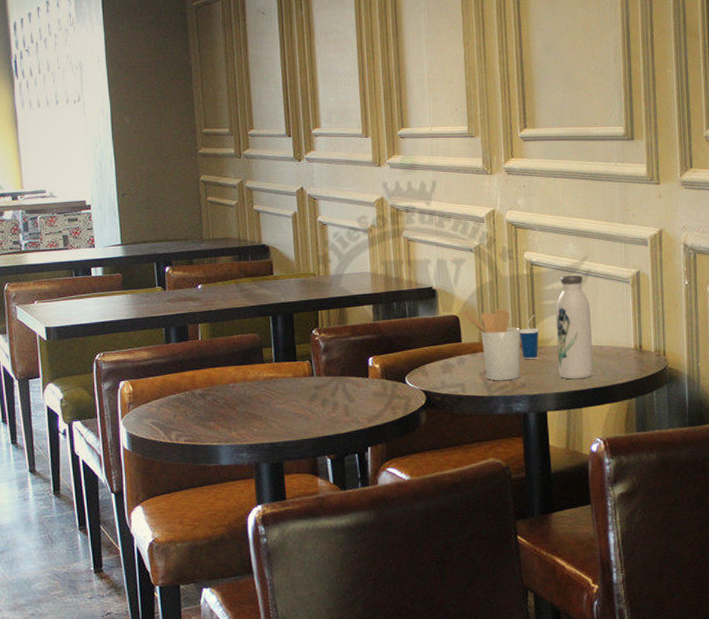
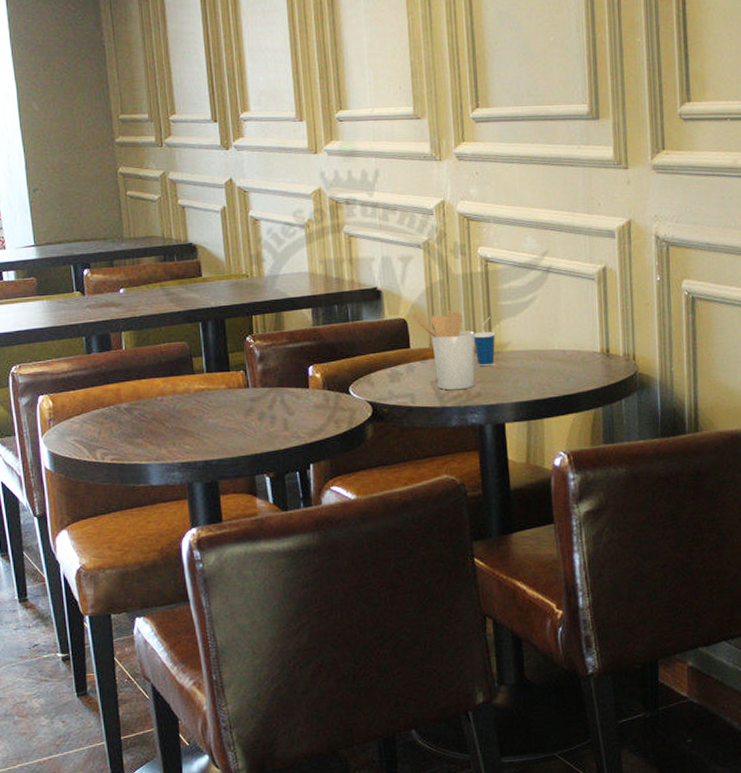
water bottle: present [555,274,593,380] -> none [513,271,555,388]

